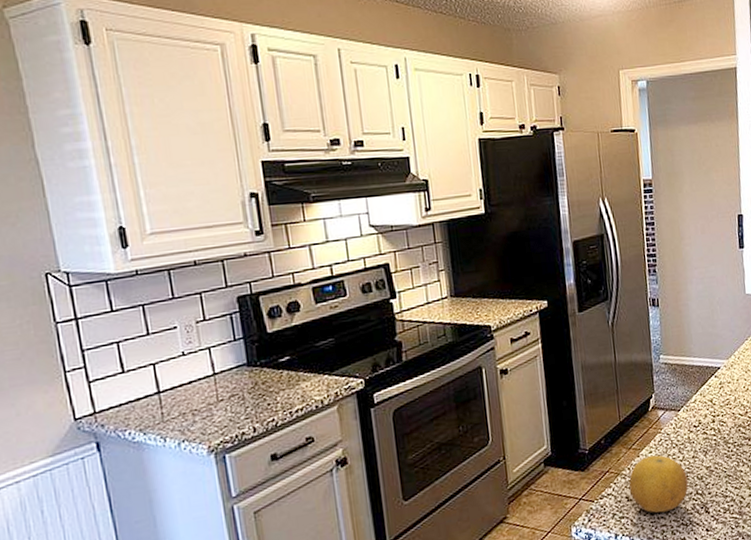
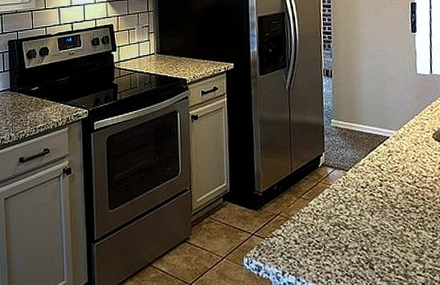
fruit: present [628,455,688,513] -> none [297,207,354,260]

